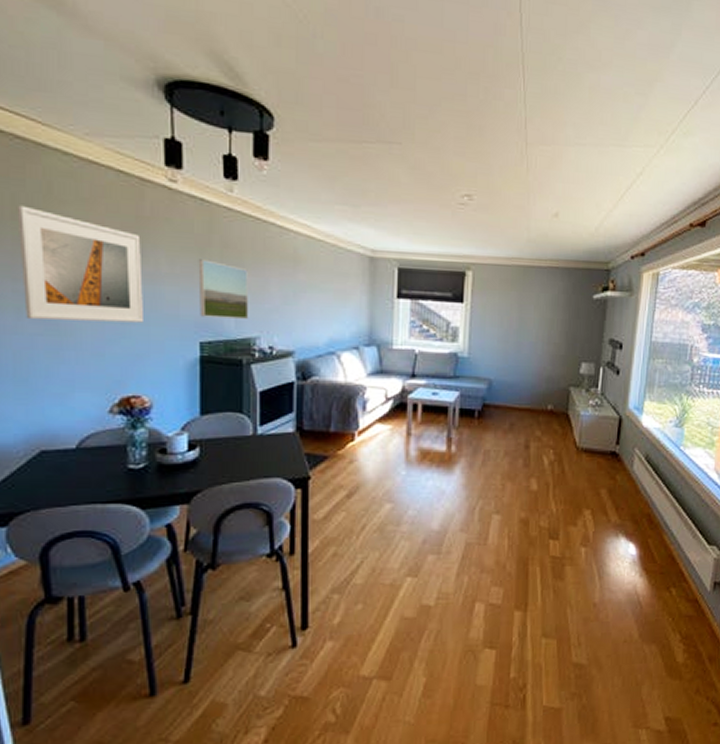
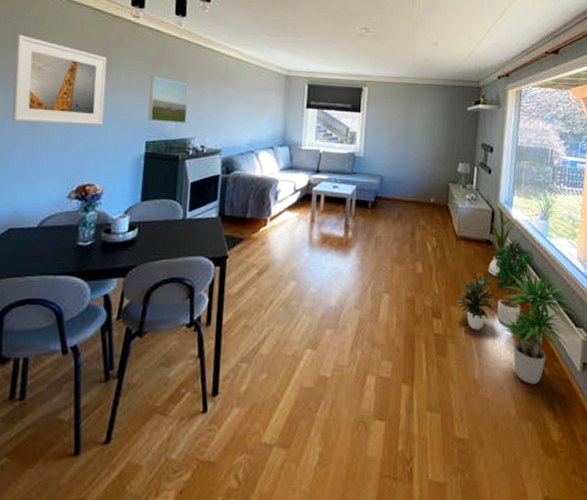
potted plant: none [575,450,666,551] -> present [456,239,535,330]
house plant: none [612,413,648,493] -> present [488,206,517,278]
potted plant: none [626,482,707,606] -> present [502,268,574,385]

